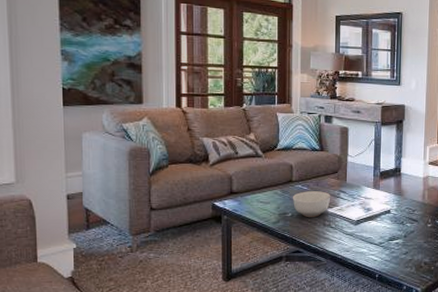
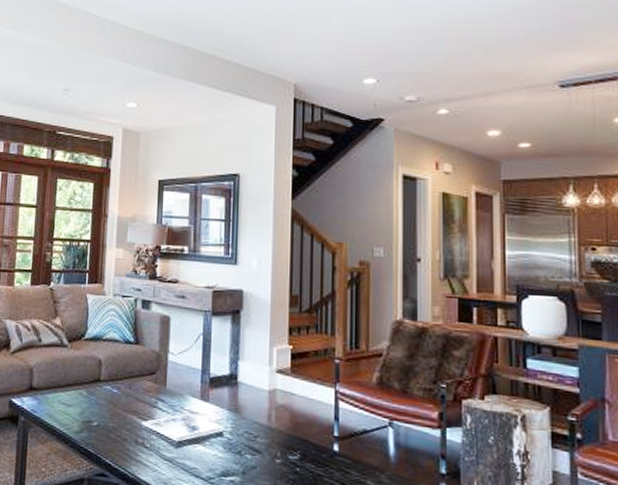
bowl: present [292,191,331,217] -> none [99,394,147,431]

